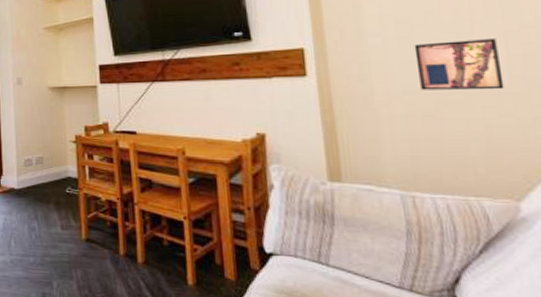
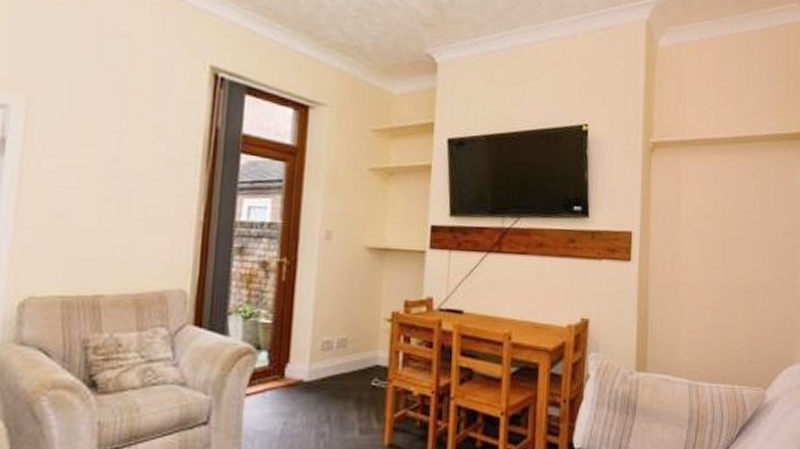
wall art: present [414,39,505,90] -> none [714,239,769,288]

